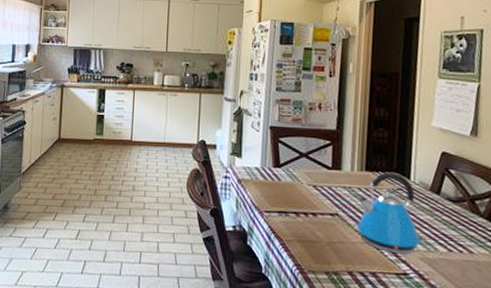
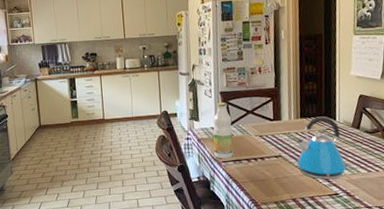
bottle: none [256,138,281,208] -> present [213,102,234,159]

